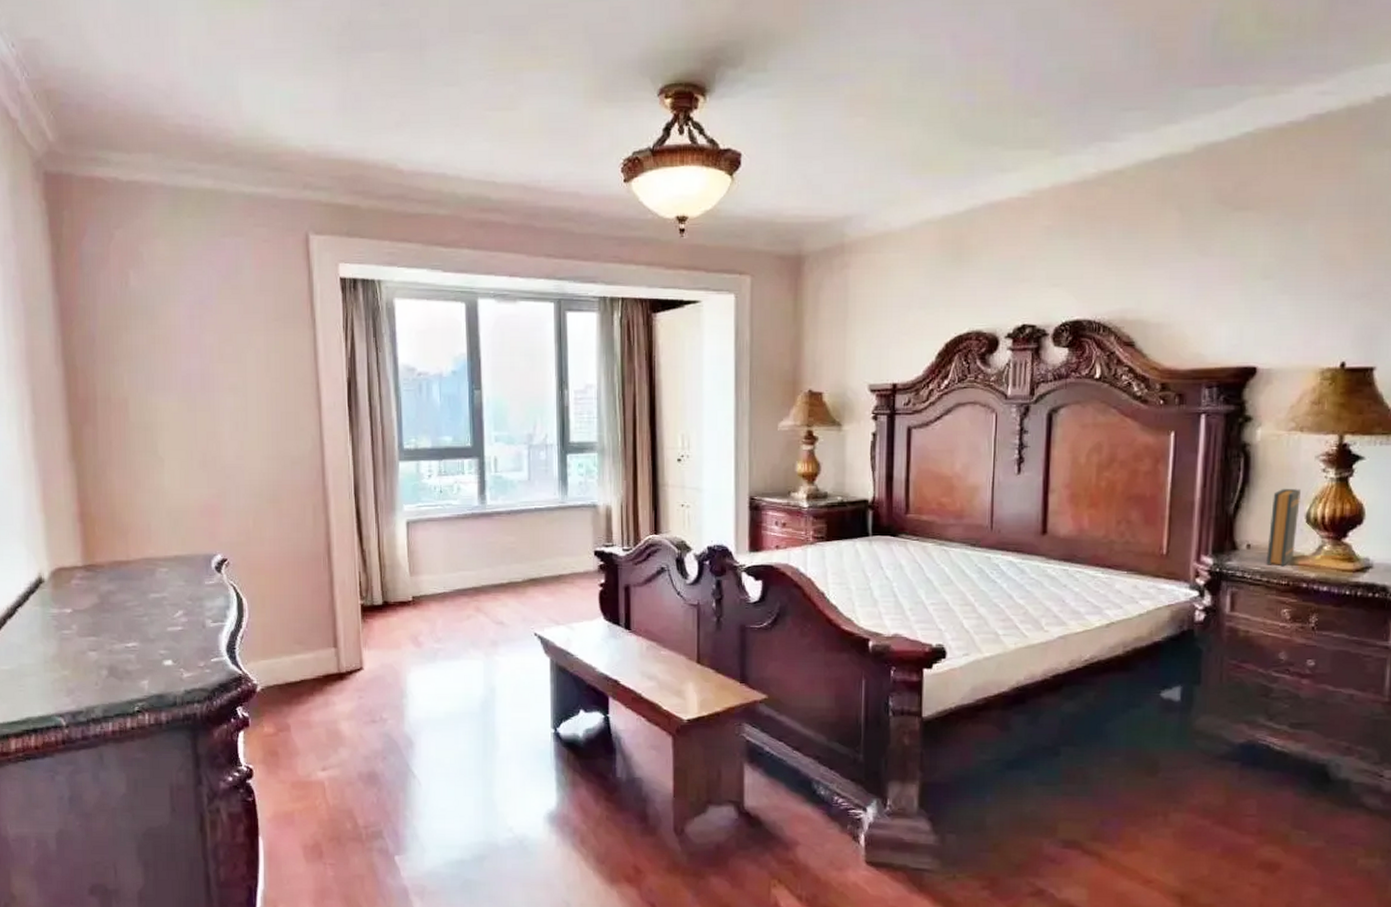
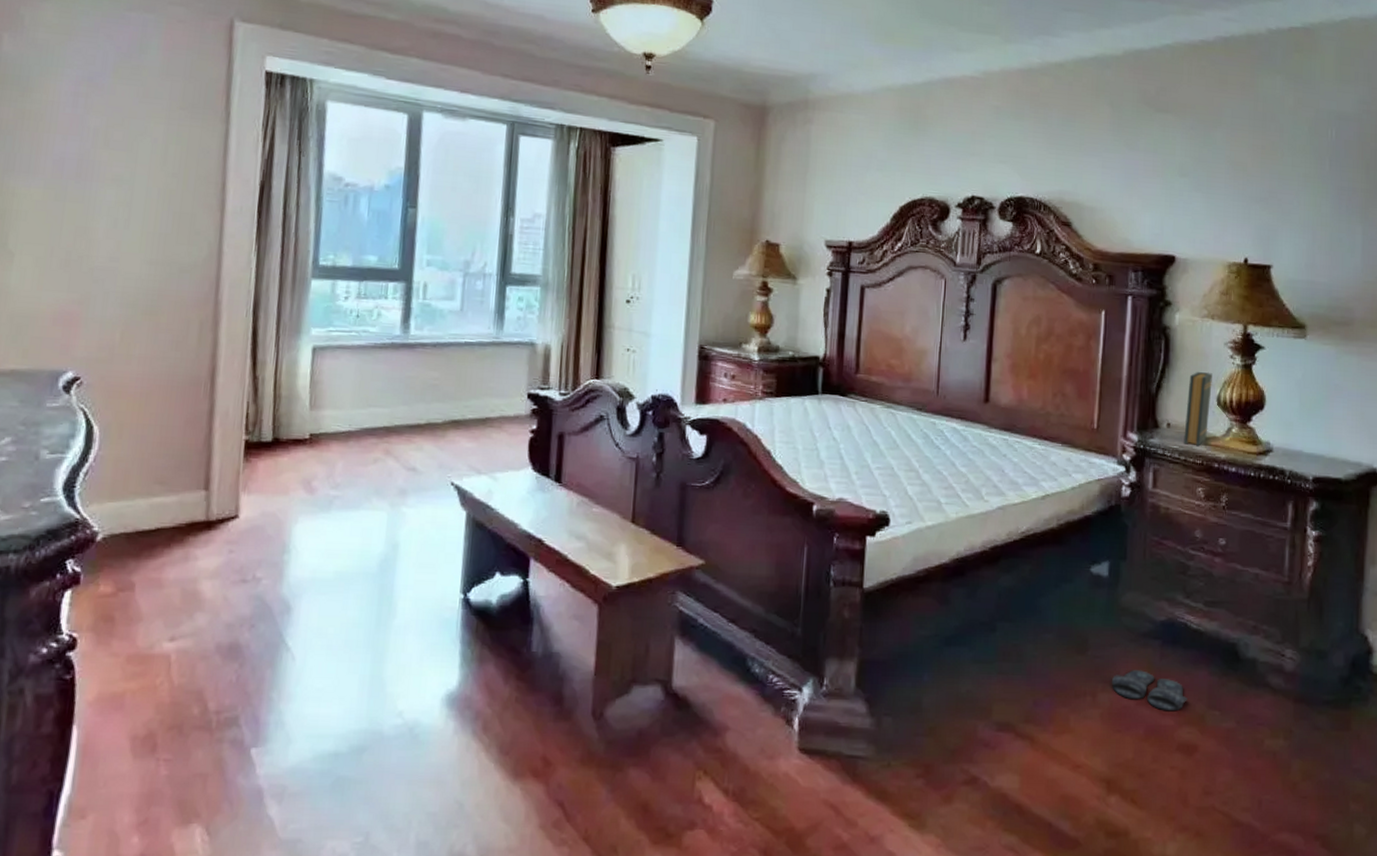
slippers: none [1185,791,1270,831] -> present [1112,670,1187,712]

